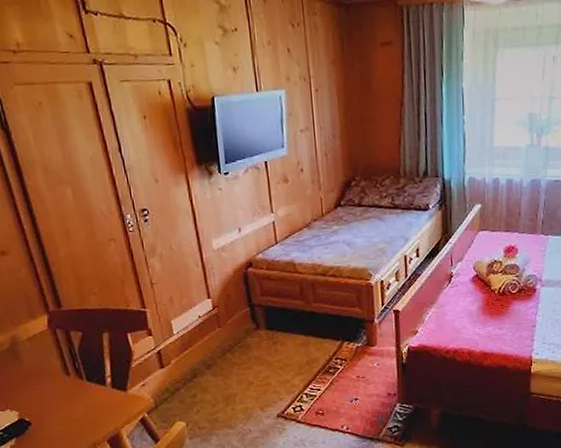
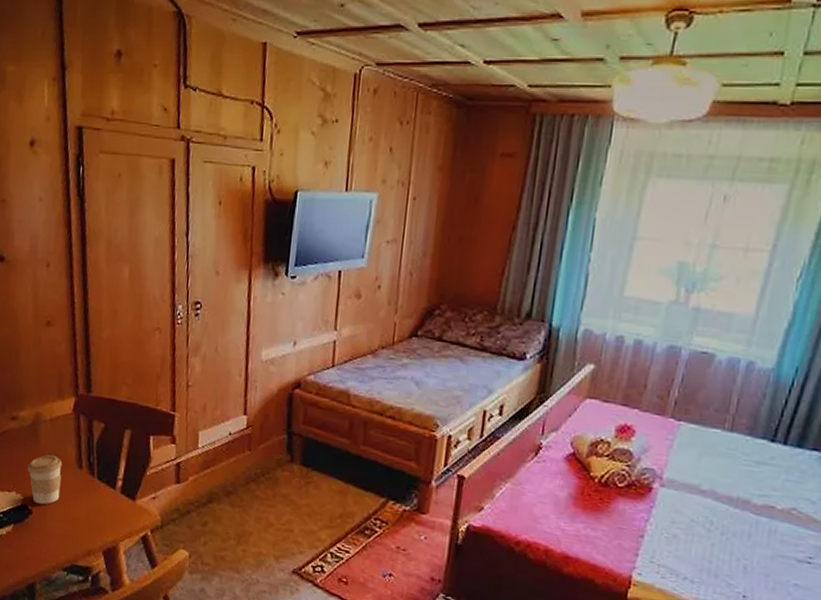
coffee cup: none [15,369,55,415] -> present [27,454,63,505]

